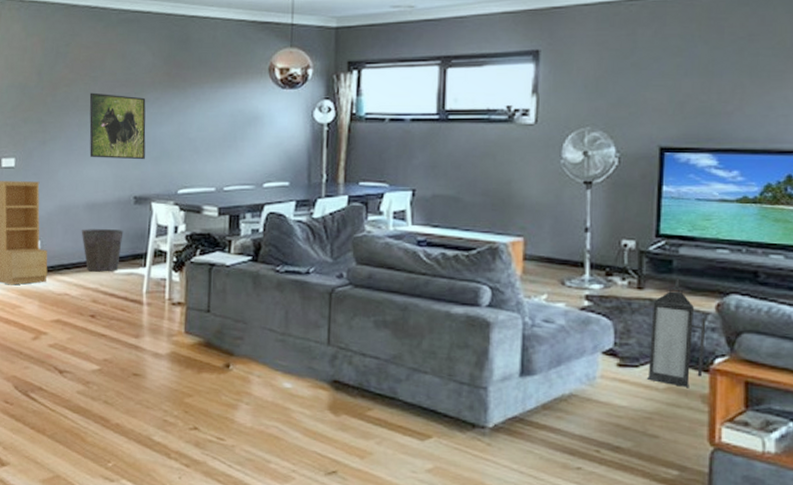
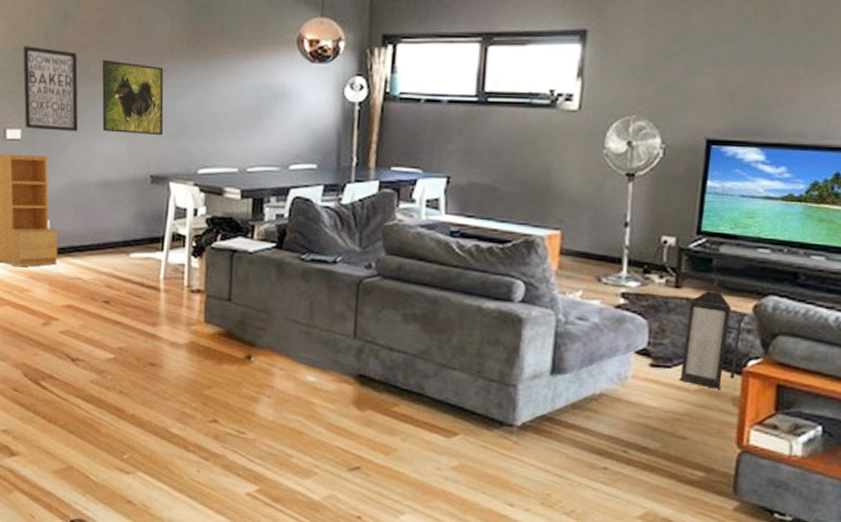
wall art: none [17,83,68,159] -> present [23,46,78,132]
waste bin: present [81,229,124,272] -> none [93,209,139,255]

